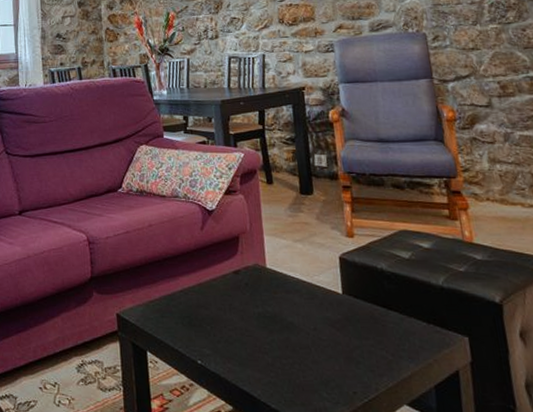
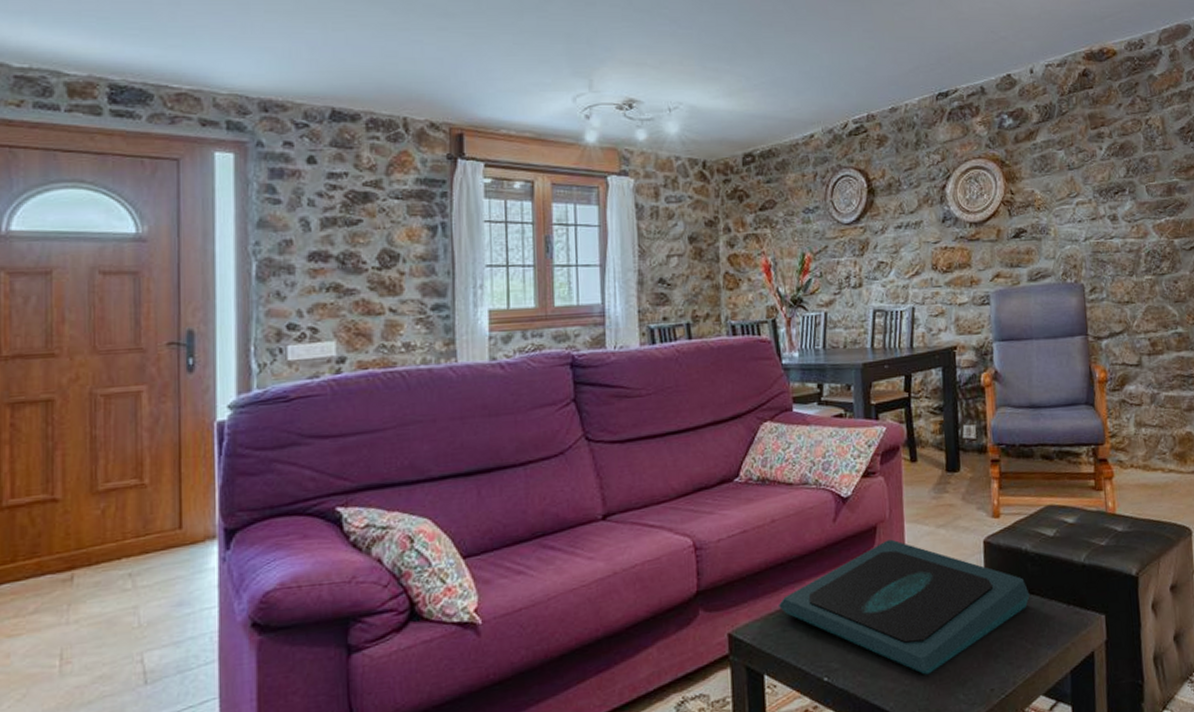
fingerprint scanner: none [157,249,388,370] -> present [779,539,1030,675]

